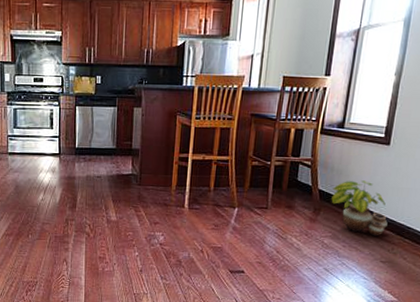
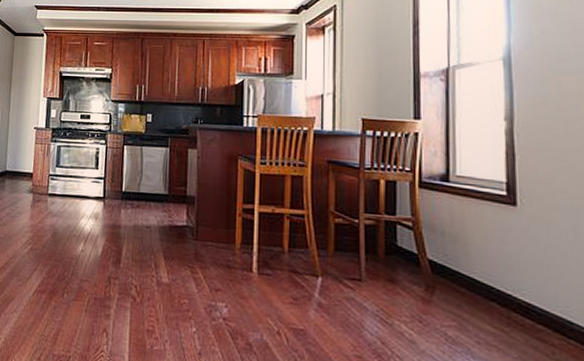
potted plant: present [331,180,388,236] -> none [447,250,537,332]

